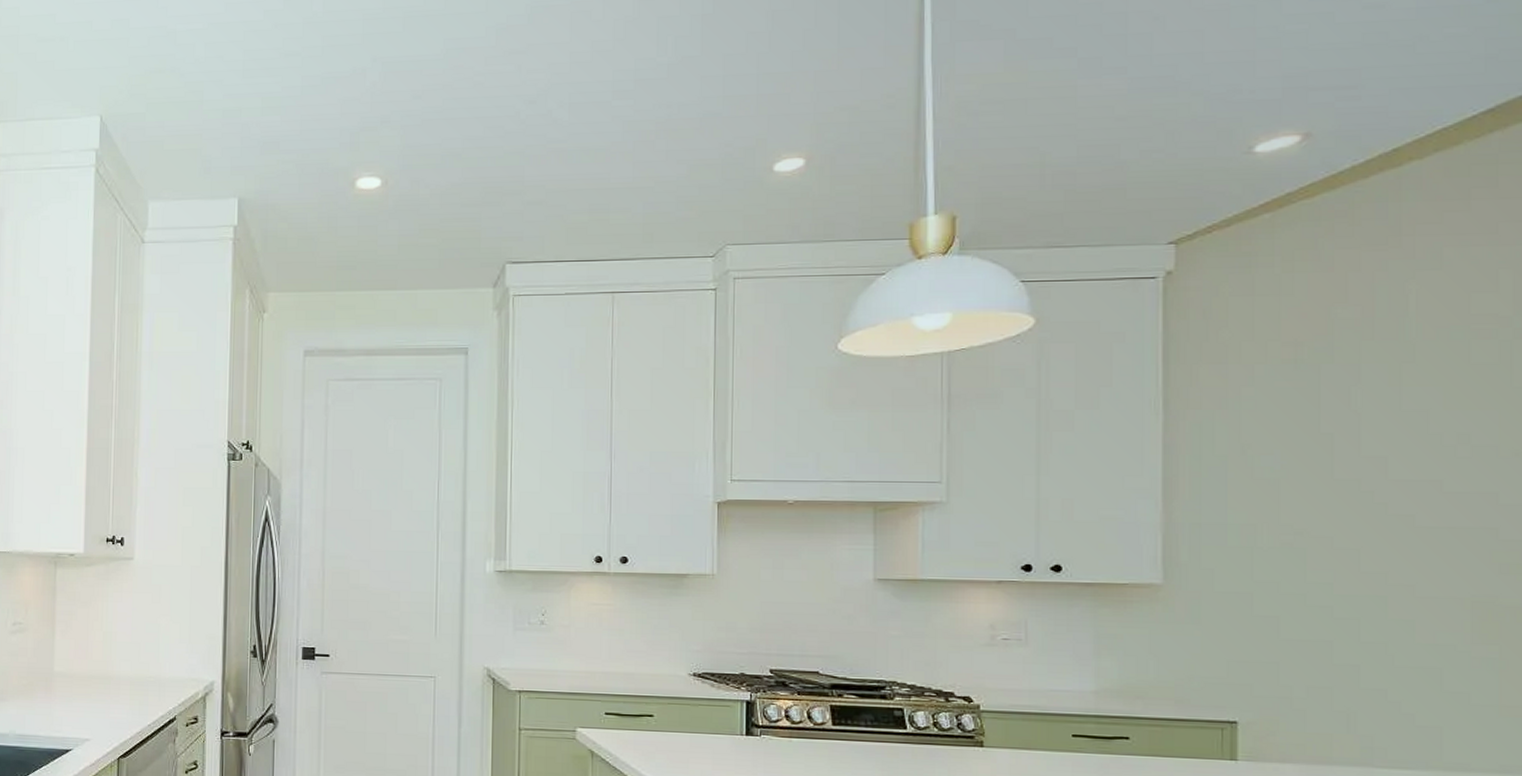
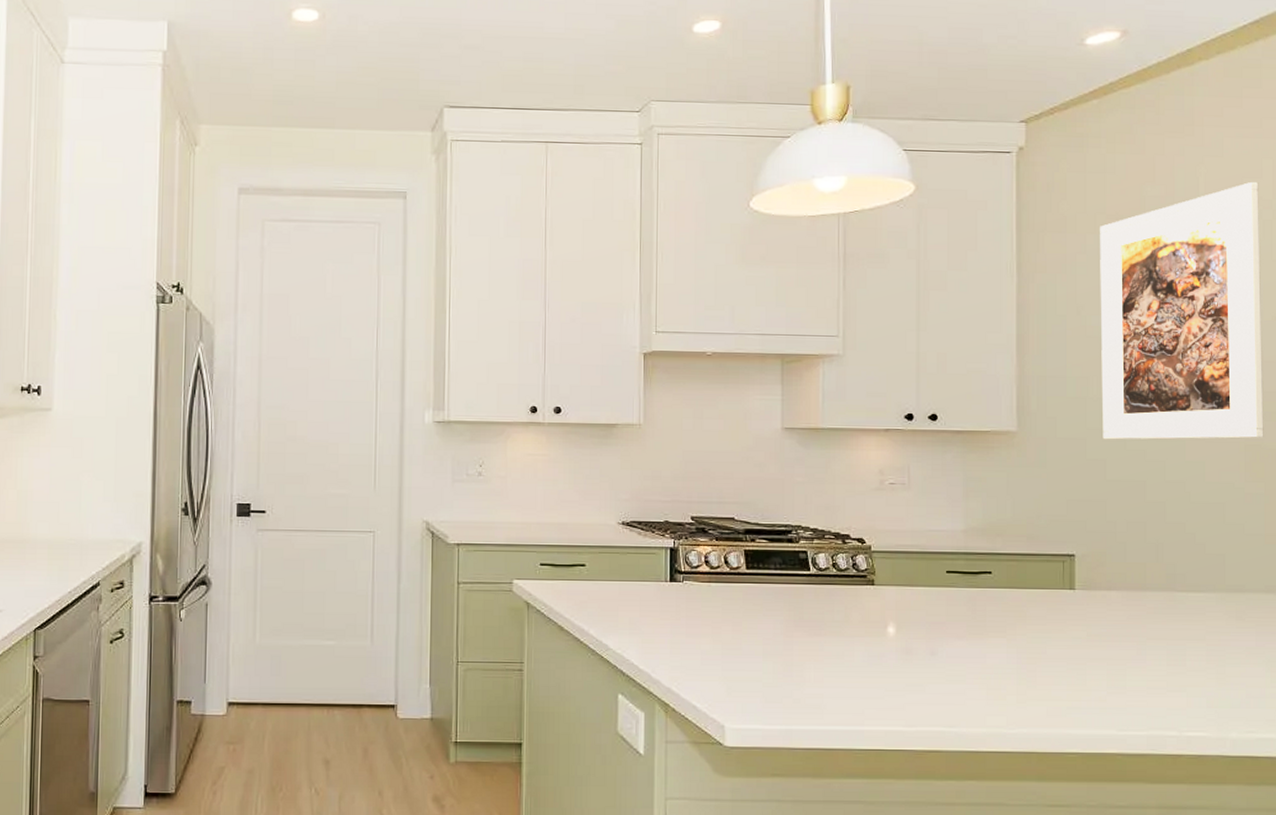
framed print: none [1272,297,1499,595] -> present [1100,182,1264,440]

